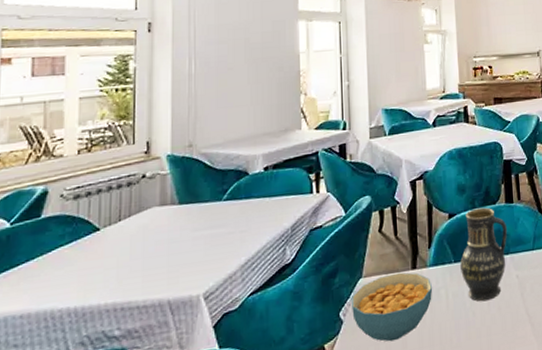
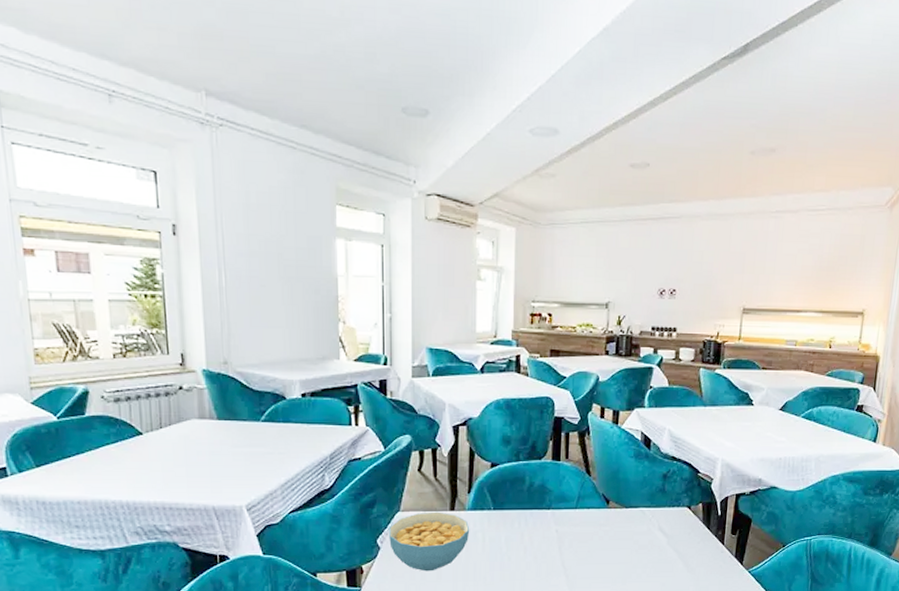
vase: present [460,207,507,302] -> none [499,461,551,549]

